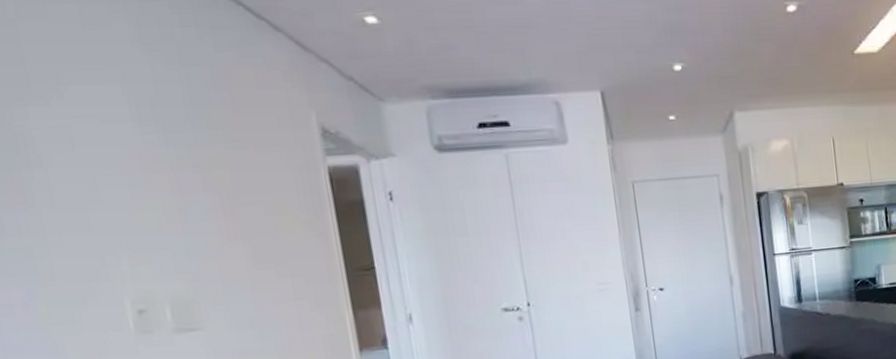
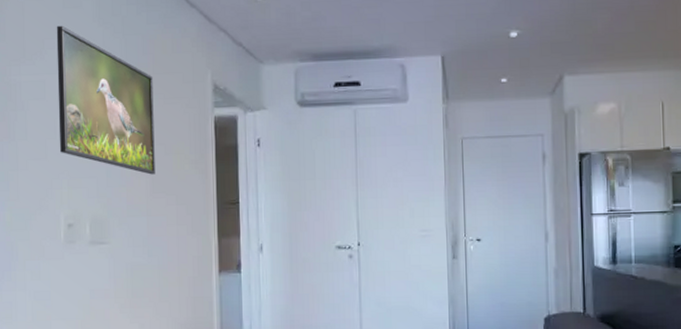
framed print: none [75,52,256,242] -> present [56,25,155,175]

